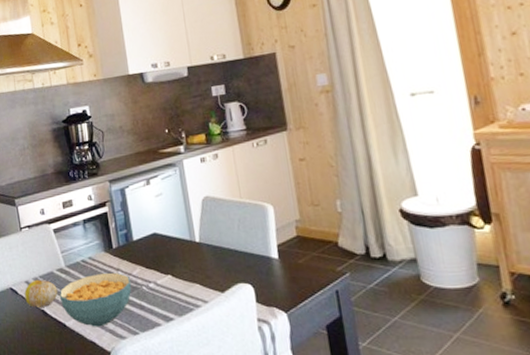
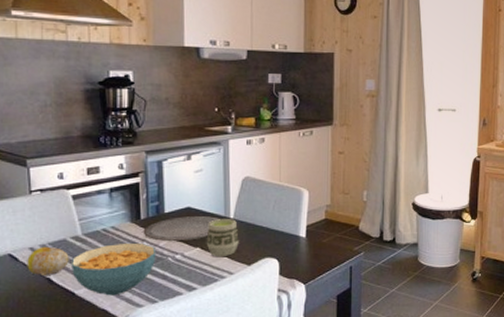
plate: none [116,241,186,270] -> present [143,216,220,241]
cup: none [175,242,209,285] -> present [206,219,239,257]

